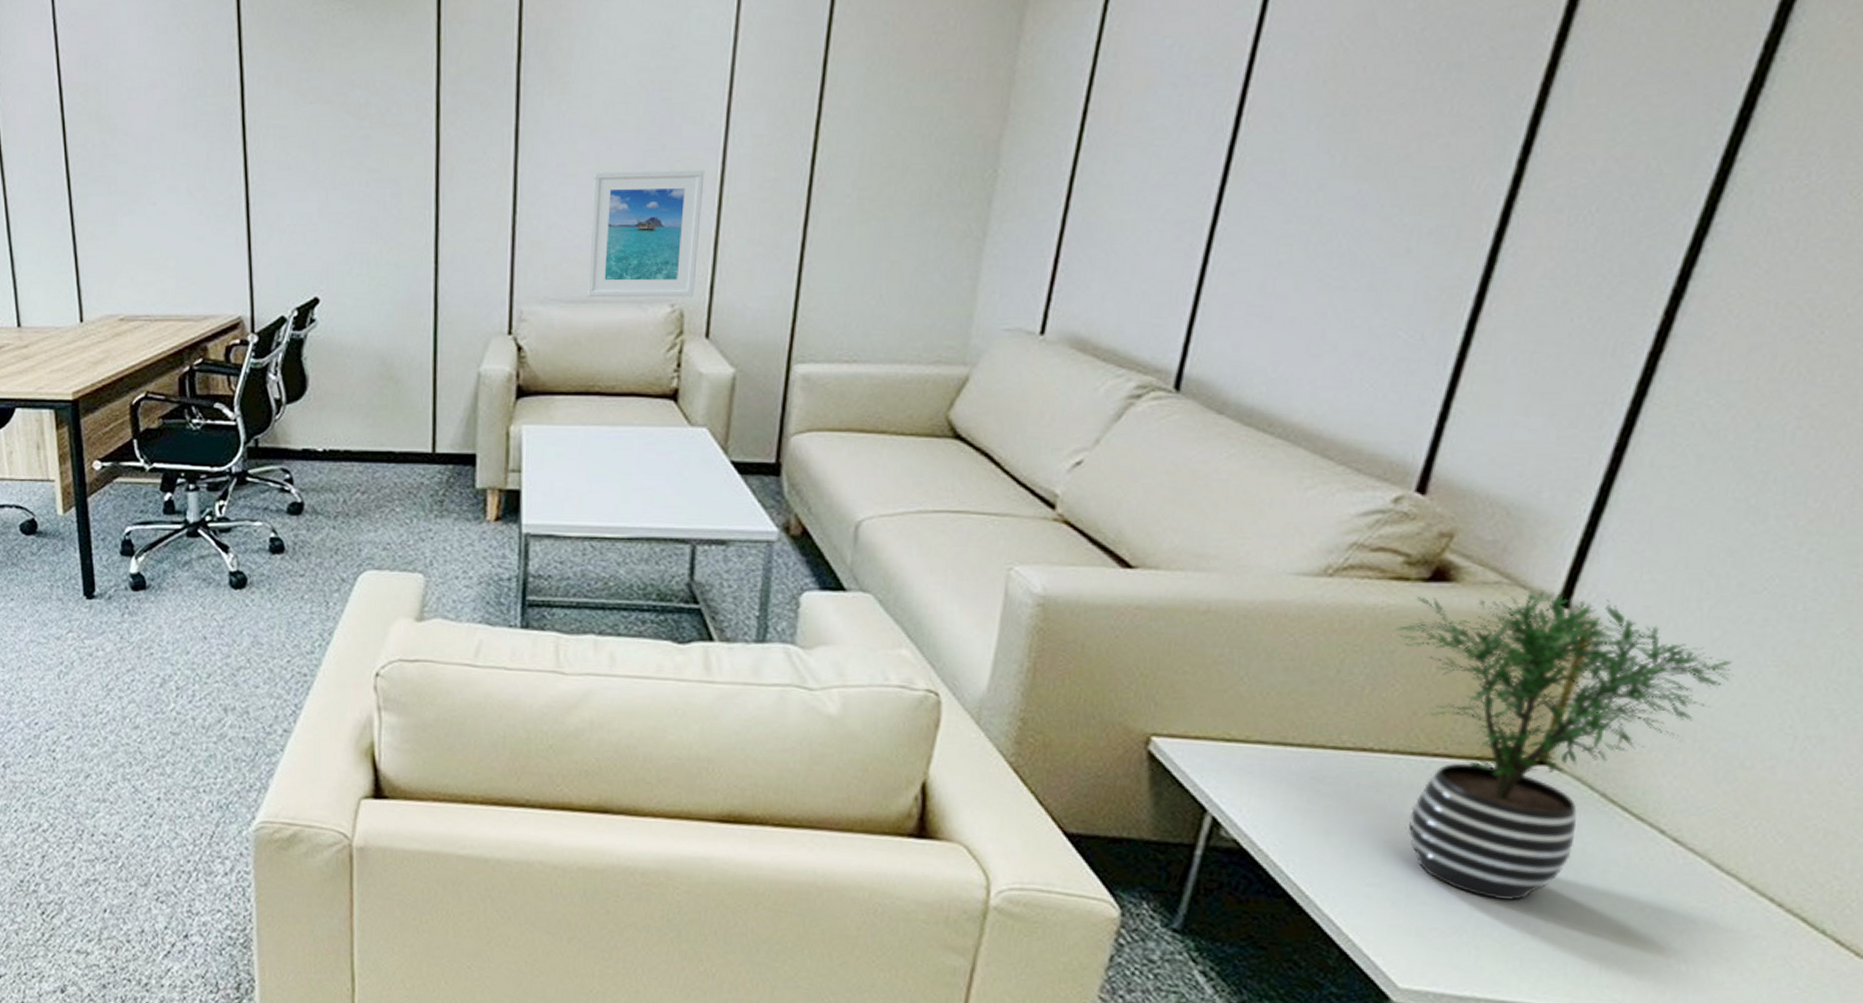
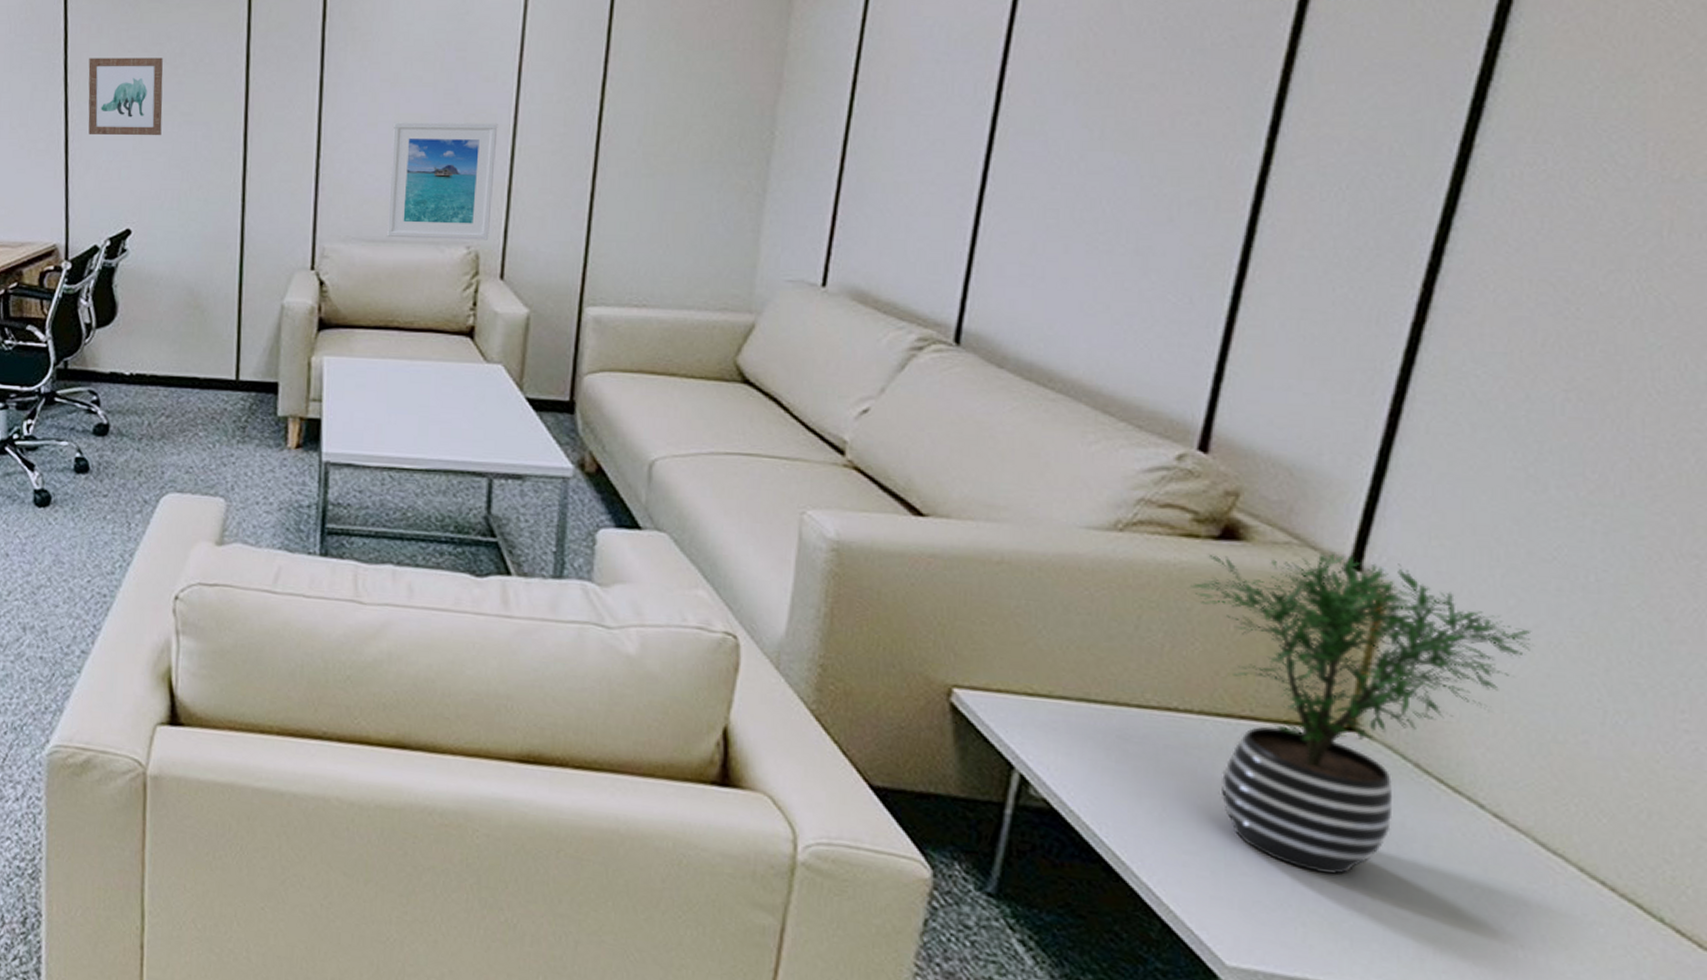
wall art: none [268,109,348,197] -> present [88,57,163,136]

